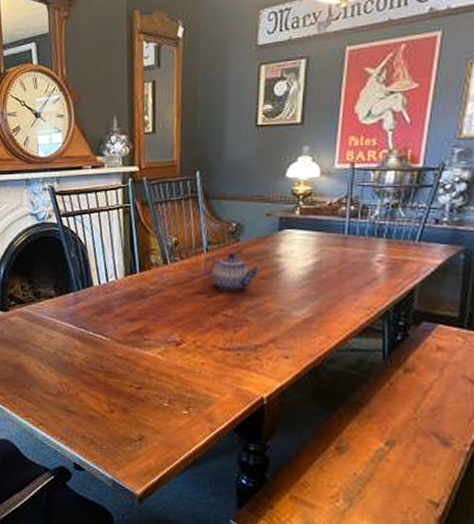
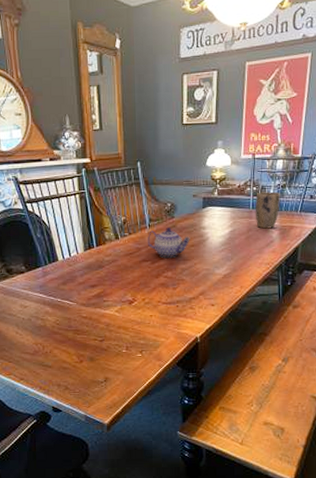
plant pot: none [351,212,389,262] -> present [255,191,280,229]

